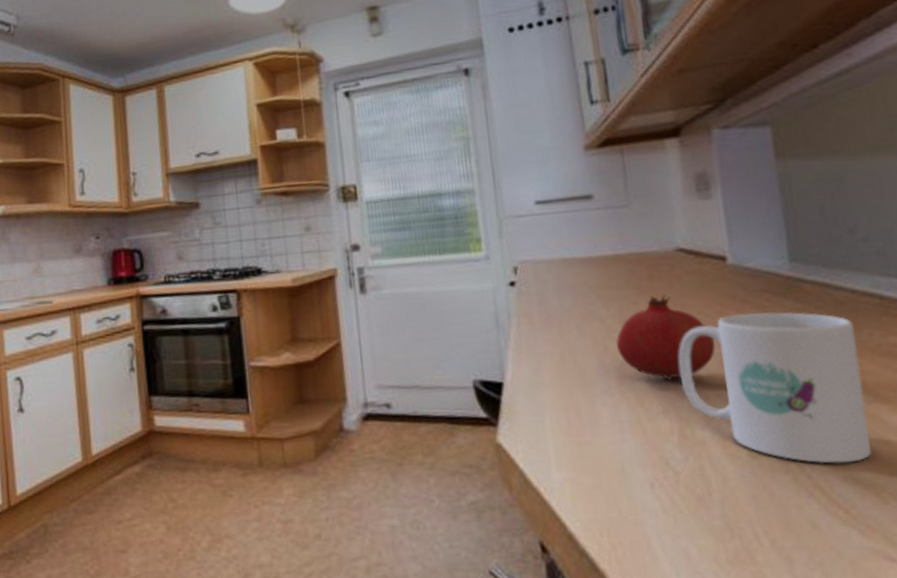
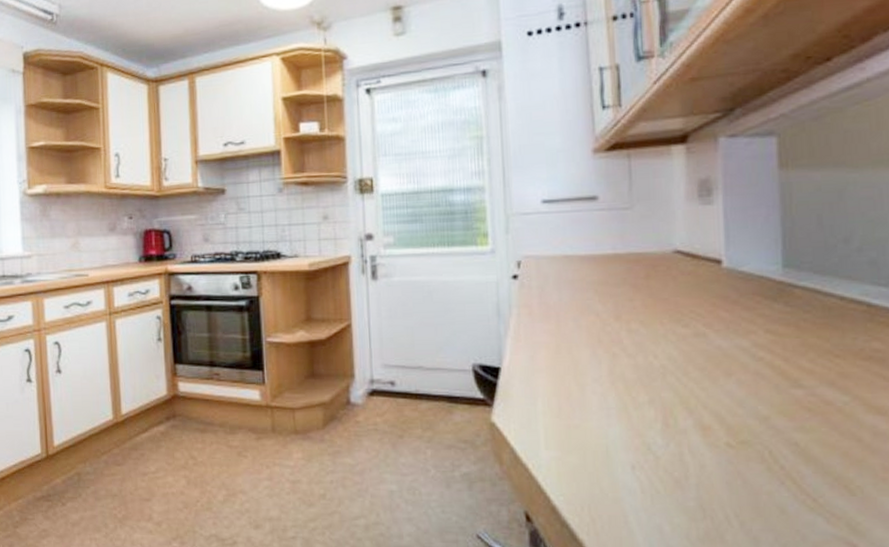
fruit: present [616,294,715,381] -> none [610,293,703,373]
mug: present [678,312,872,464] -> none [667,314,844,457]

